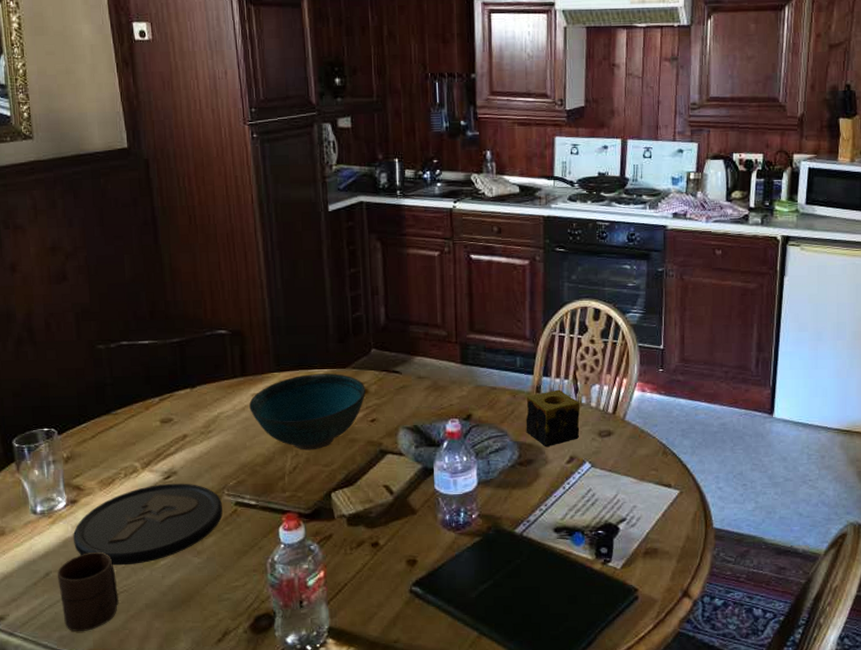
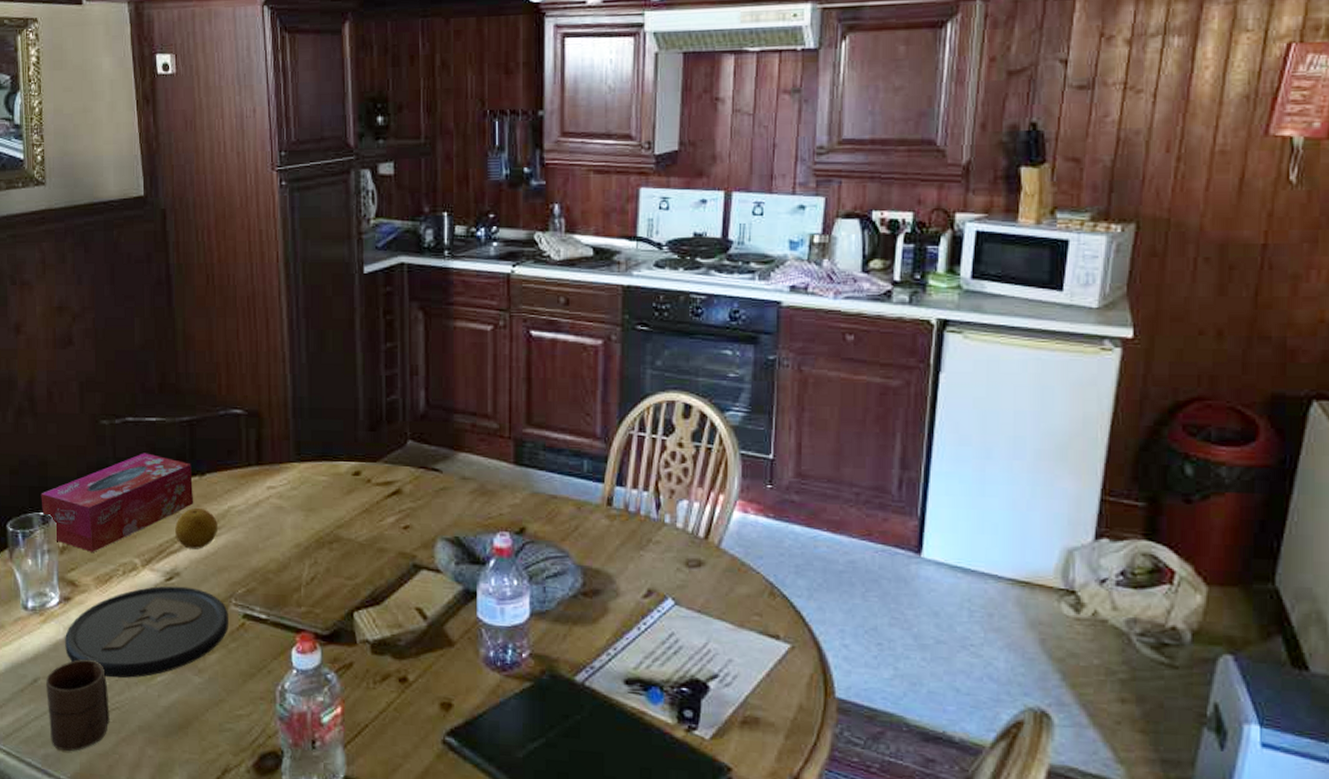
tissue box: none [43,371,187,460] -> present [41,453,194,552]
fruit: none [171,415,209,451] -> present [175,507,217,549]
bowl: present [249,374,366,451] -> none [264,467,400,559]
candle: present [526,389,580,448] -> none [592,503,663,576]

